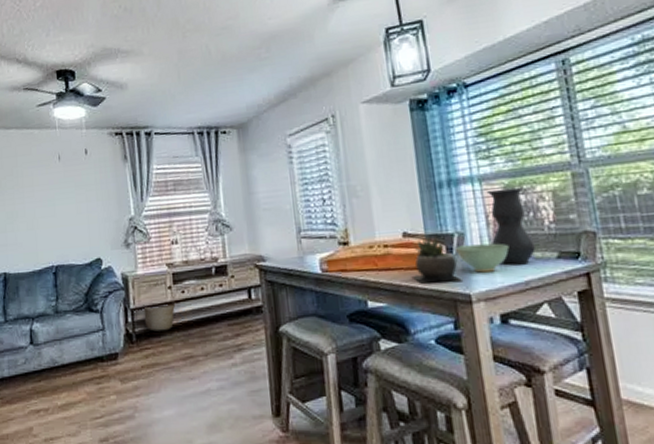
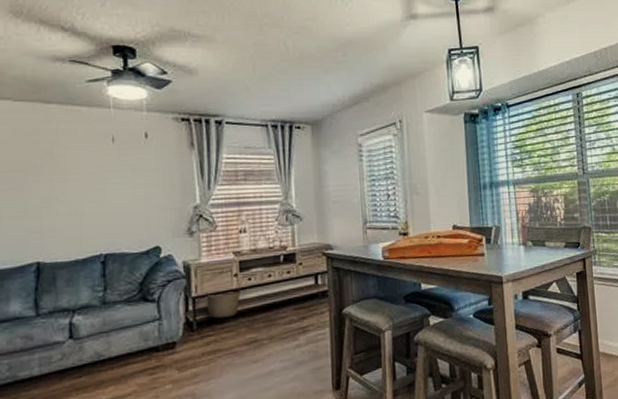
succulent plant: present [413,236,462,284] -> none [459,229,496,268]
bowl: present [456,243,509,273] -> none [493,235,532,259]
vase: present [486,188,537,265] -> none [518,192,551,253]

